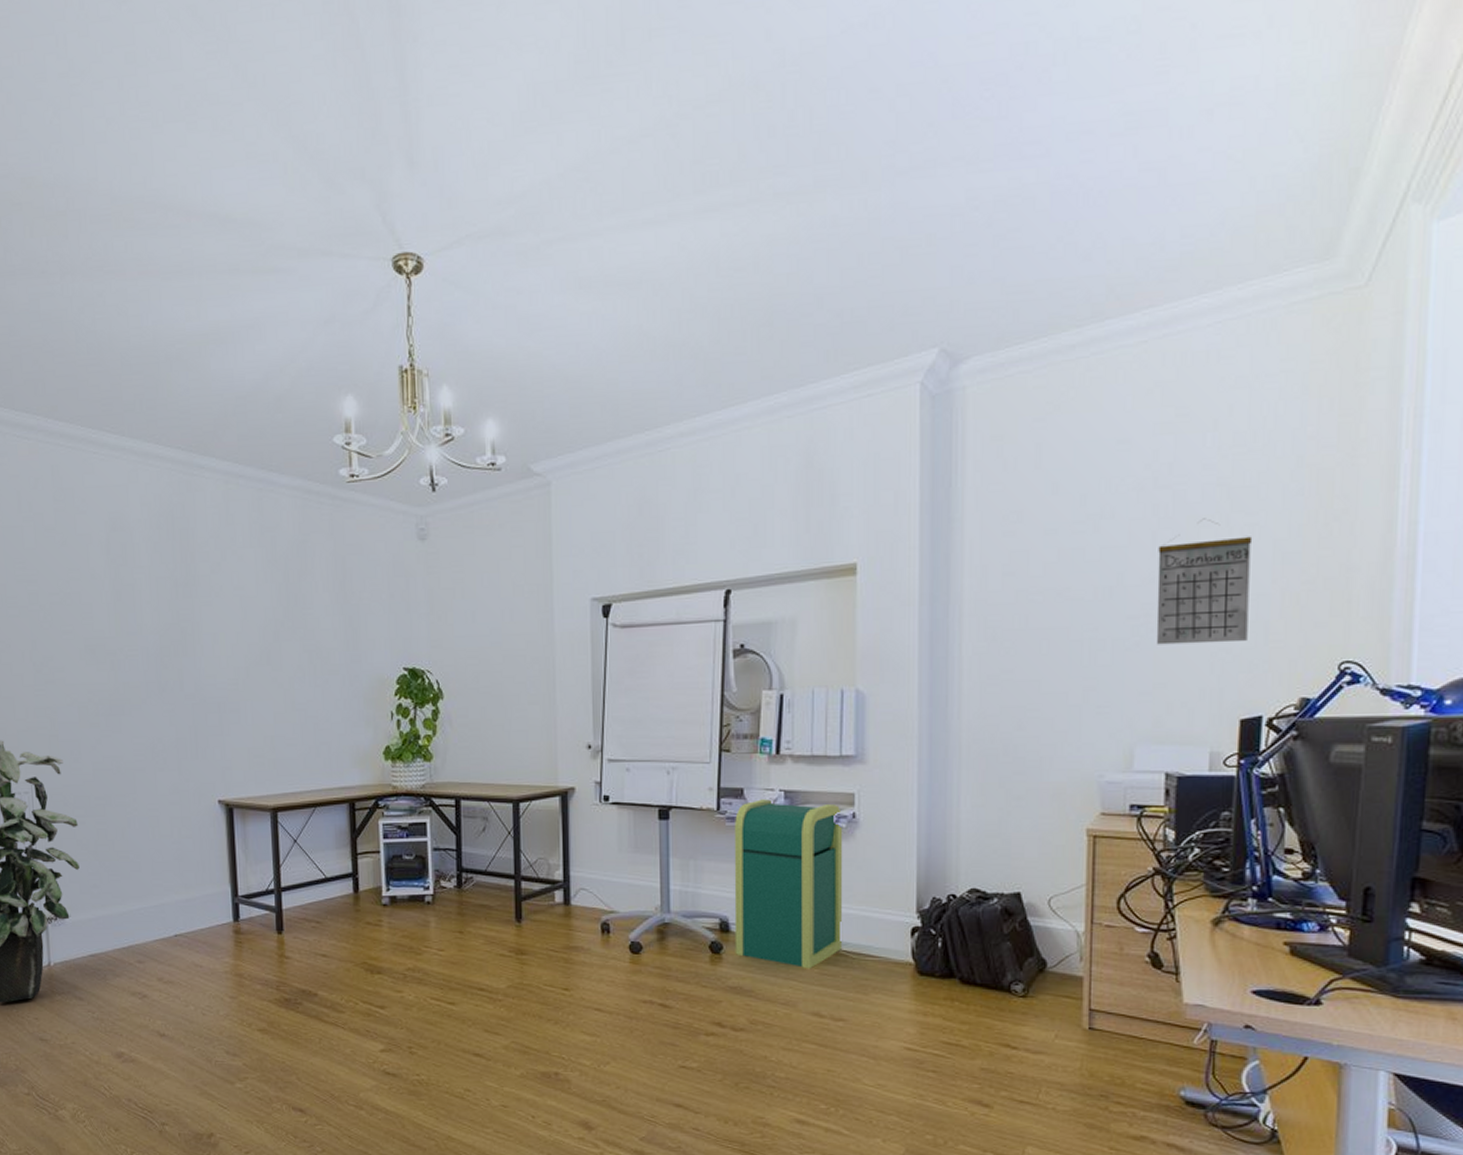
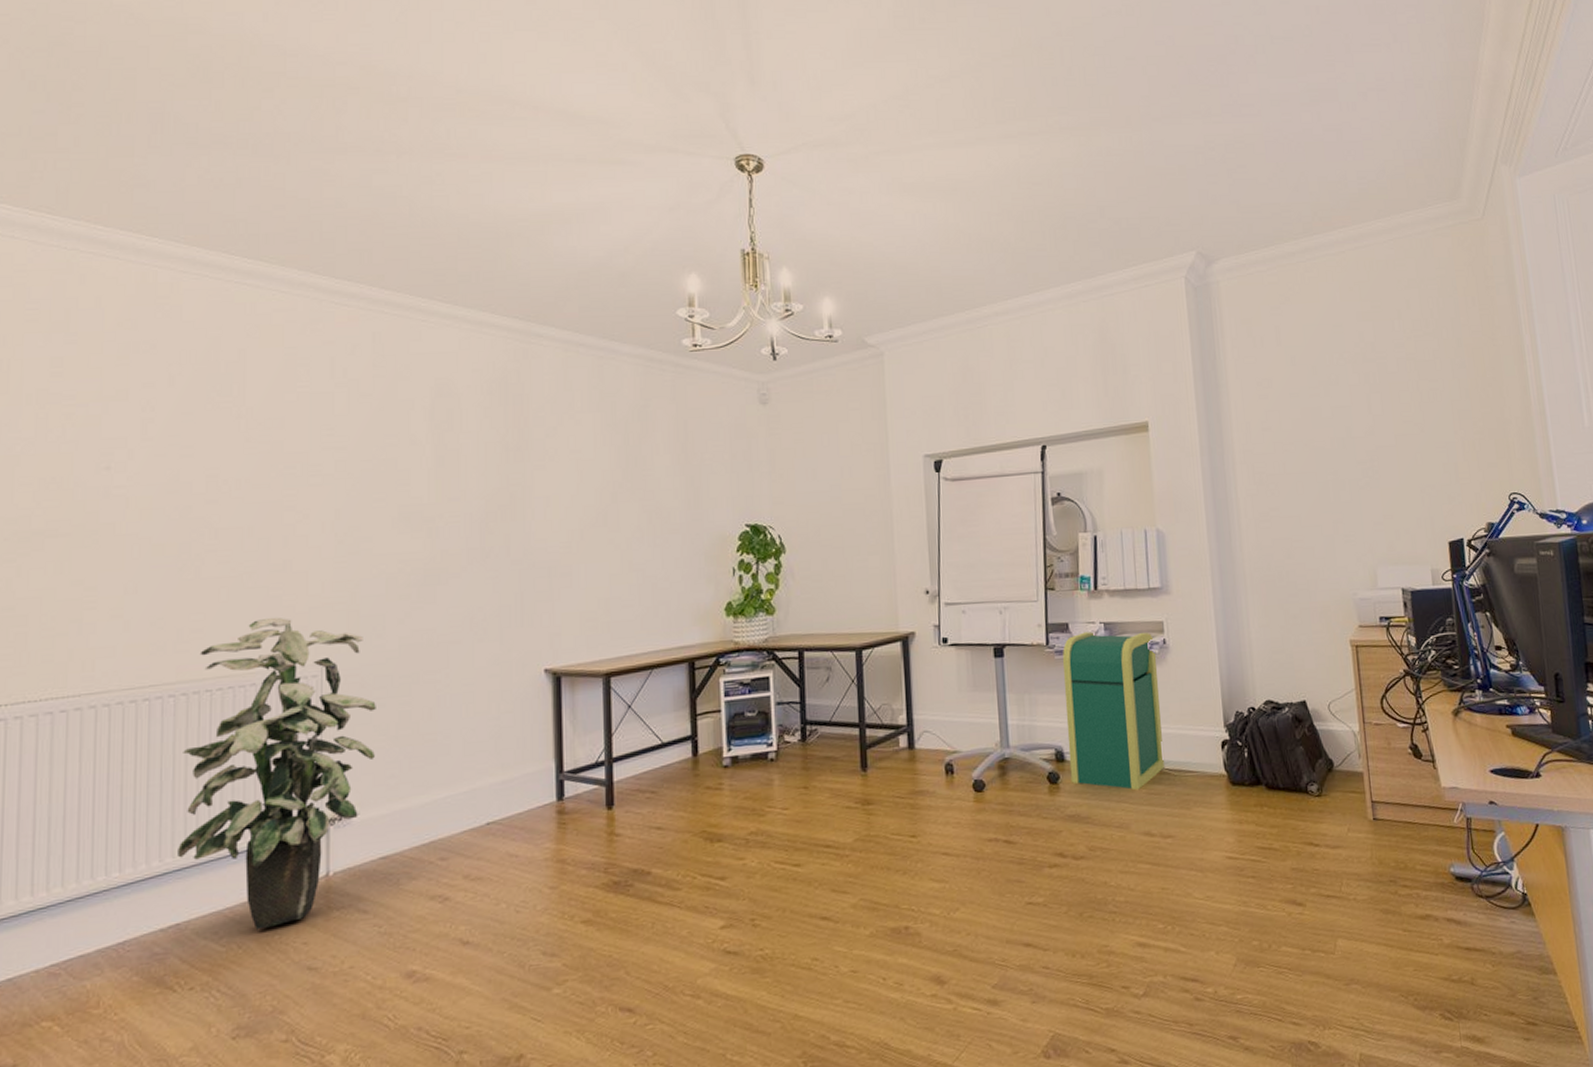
calendar: present [1156,518,1253,645] -> none [1372,384,1444,484]

